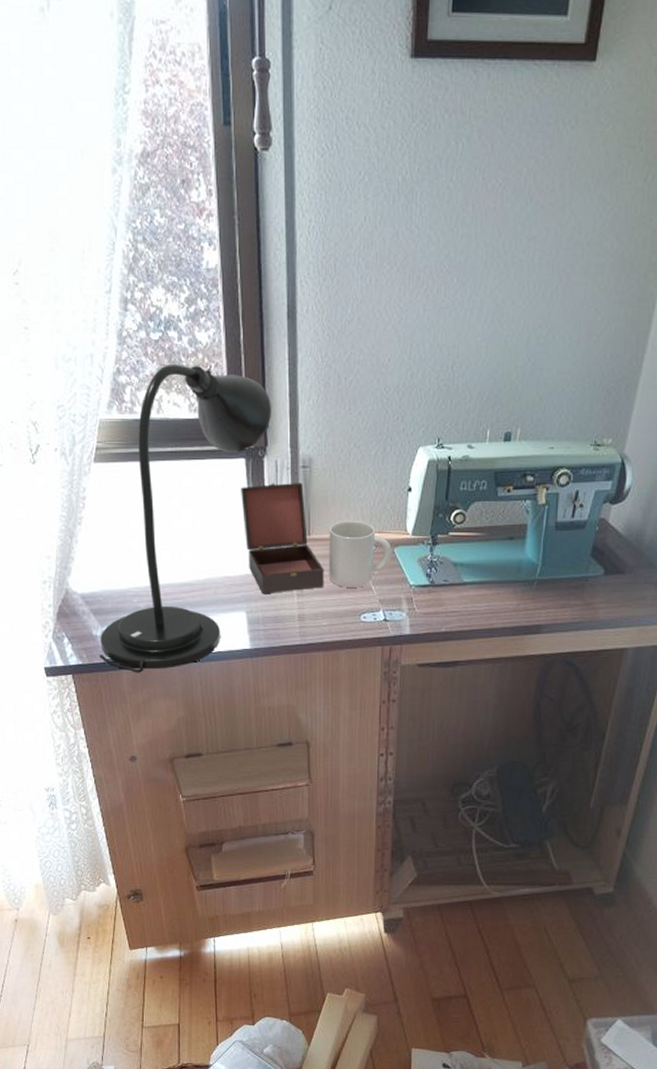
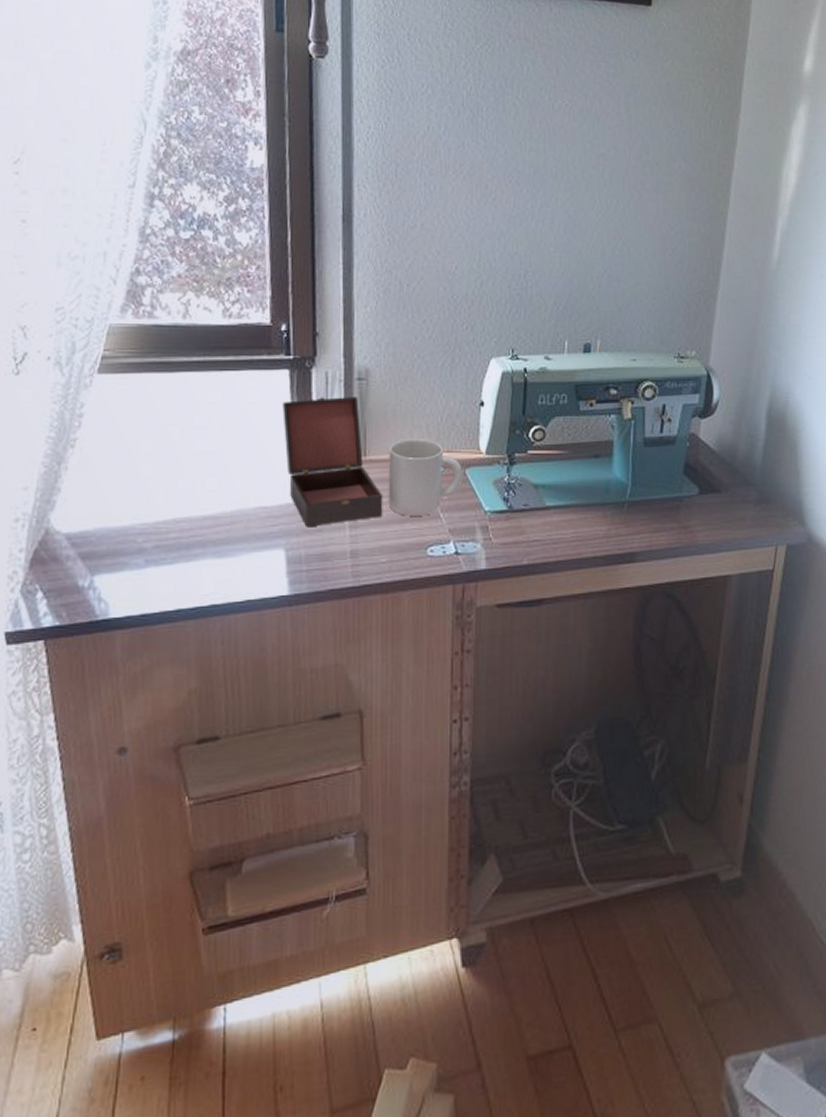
desk lamp: present [100,363,272,673] -> none [85,264,323,634]

